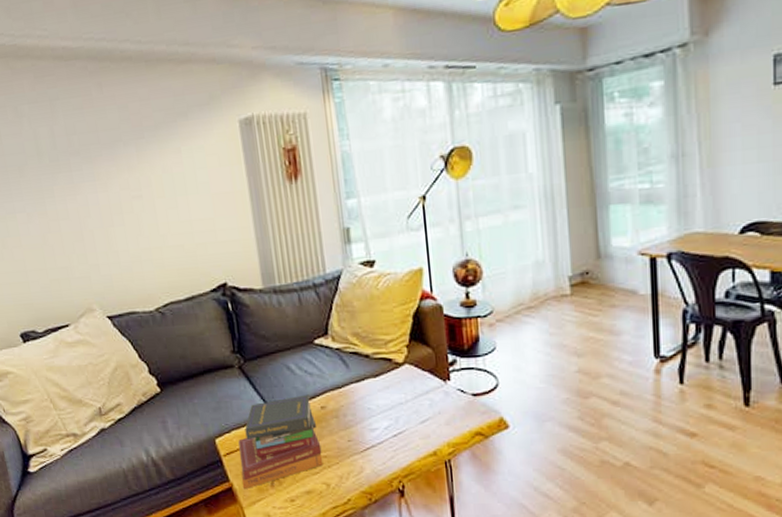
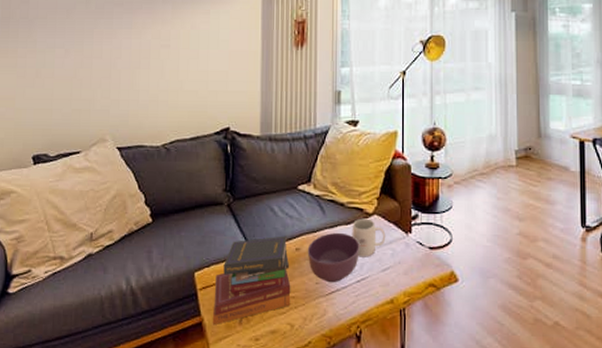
bowl: none [333,386,393,440] -> present [307,232,359,283]
mug: none [381,368,421,411] -> present [352,218,386,257]

